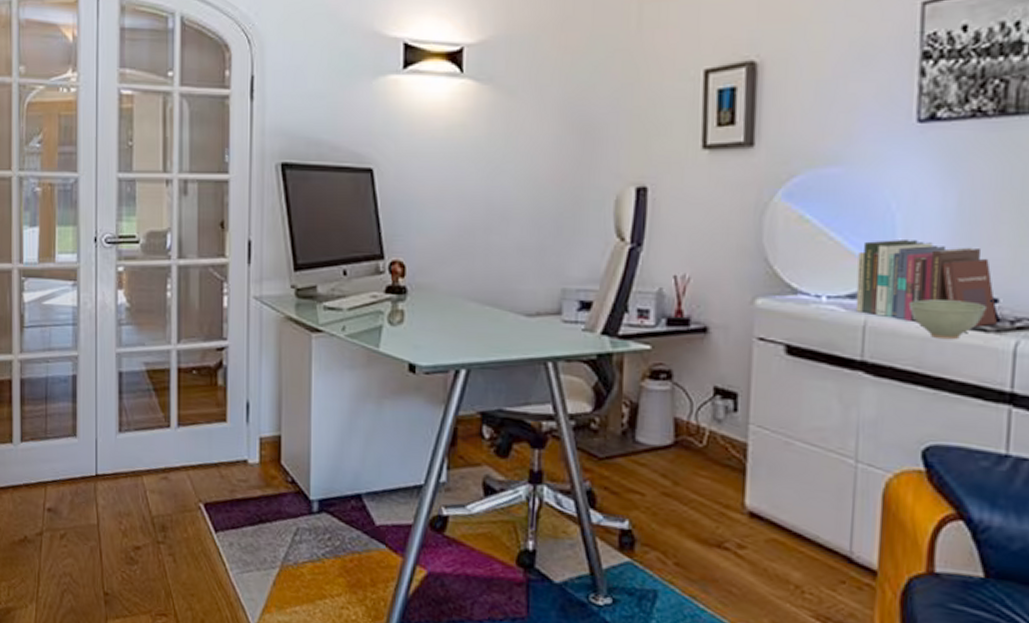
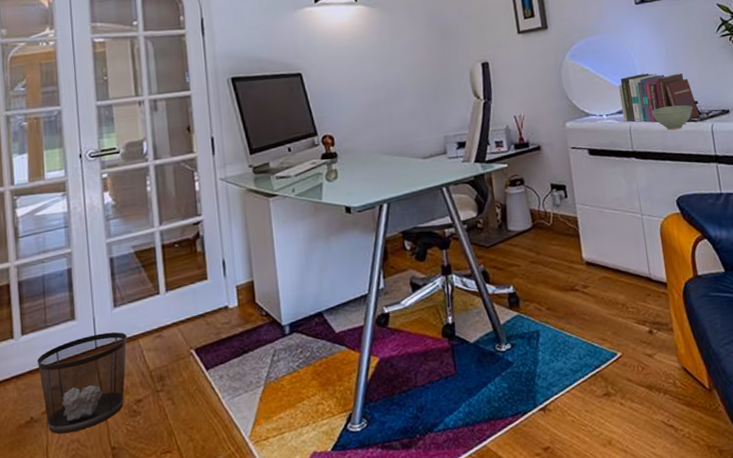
waste bin: none [34,458,130,565] -> present [36,331,127,434]

